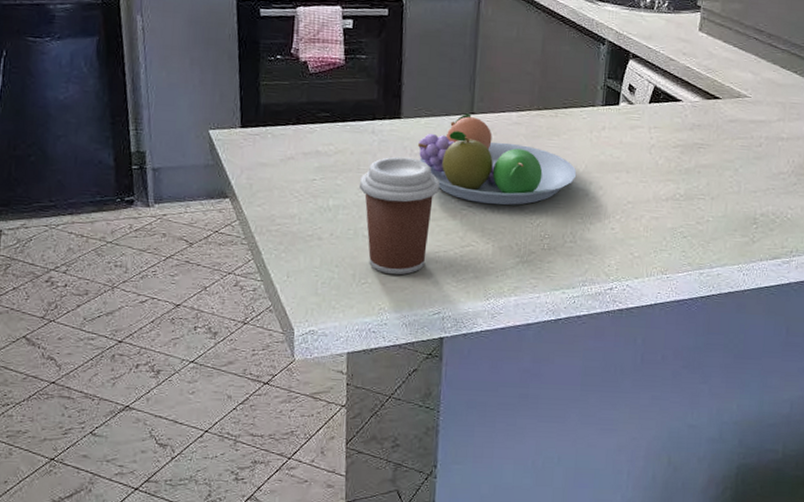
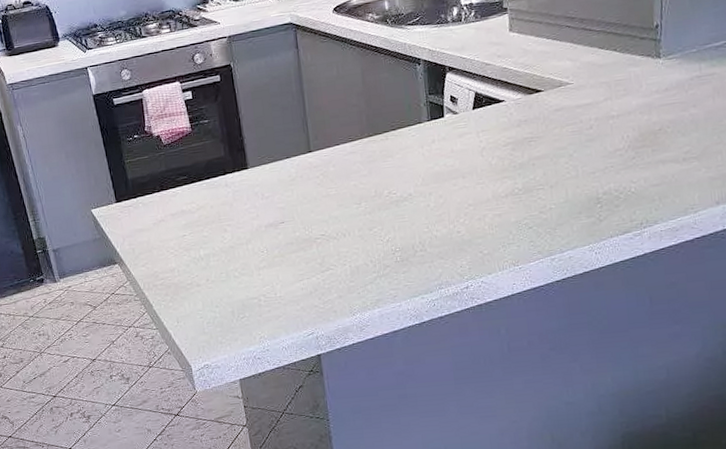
coffee cup: present [359,156,440,275] -> none [222,201,293,307]
fruit bowl: present [417,113,577,206] -> none [266,152,416,231]

